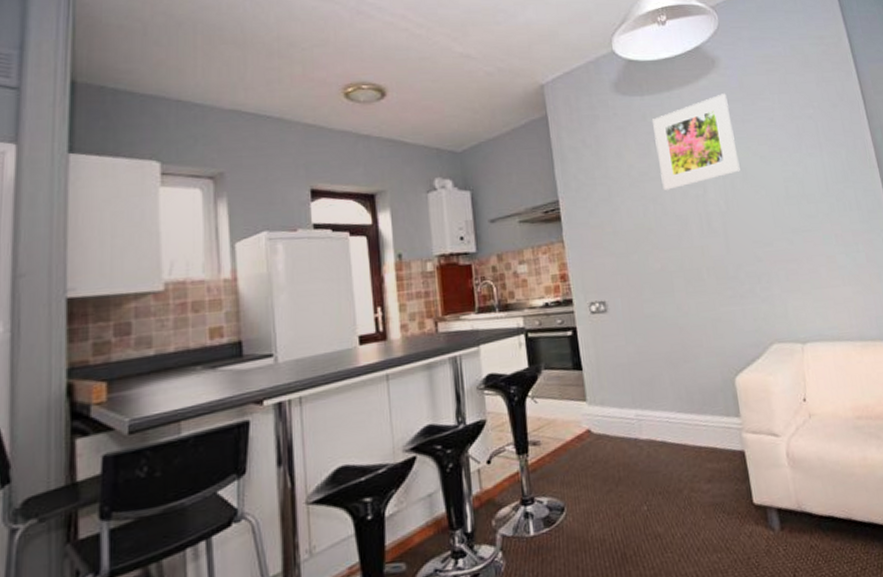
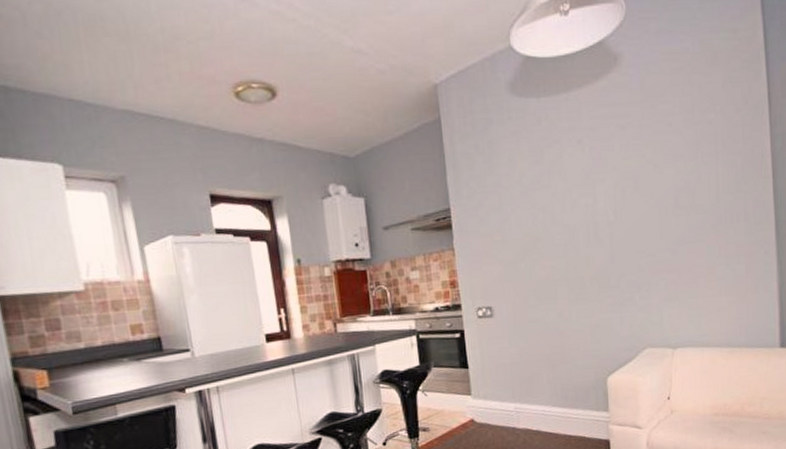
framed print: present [652,93,740,190] -> none [547,95,632,199]

